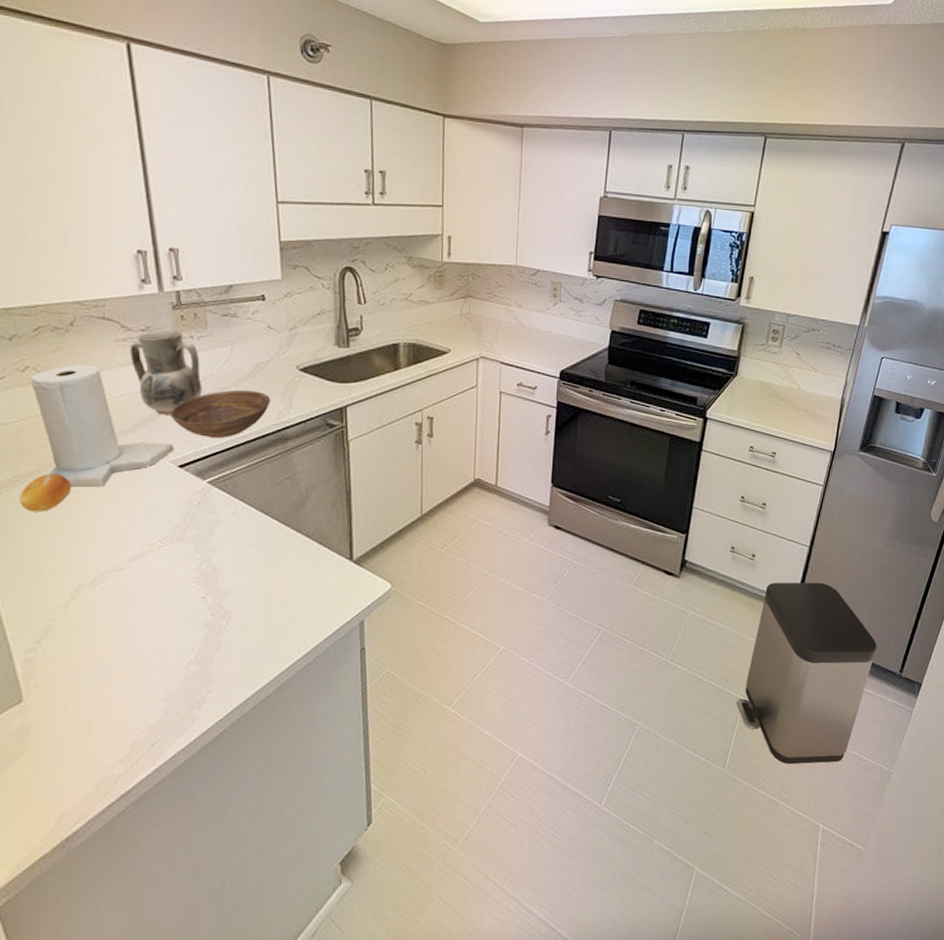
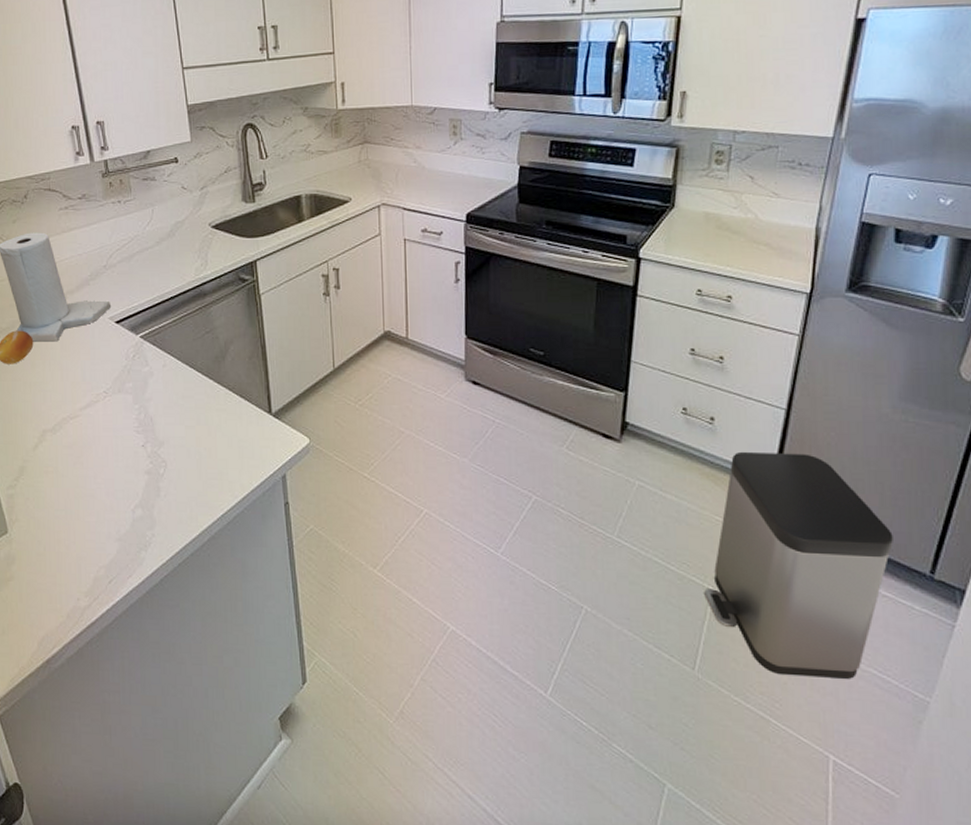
ceramic jug: present [130,329,202,415] -> none [71,196,131,275]
bowl: present [170,390,271,439] -> none [106,249,189,296]

